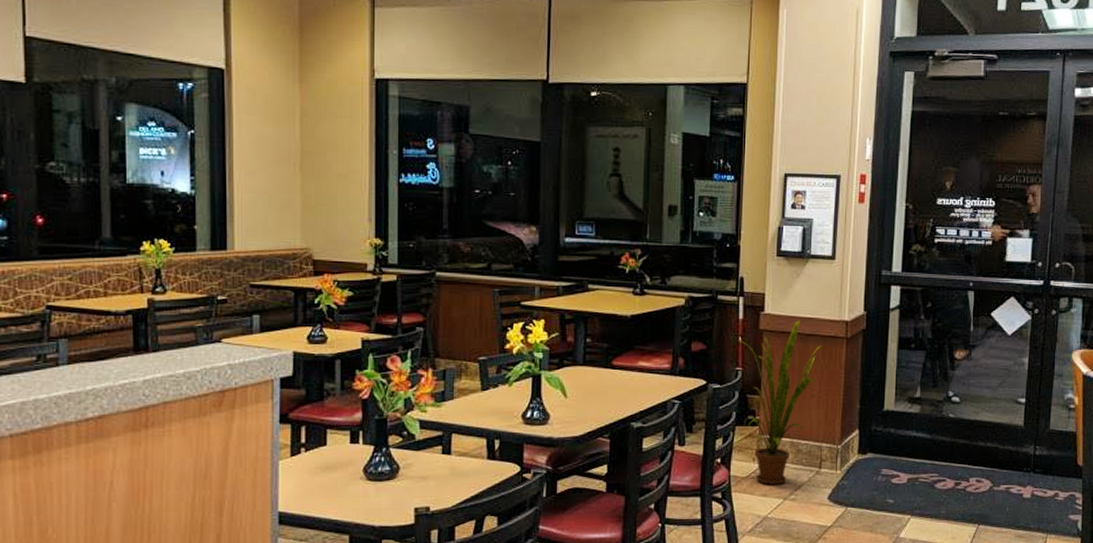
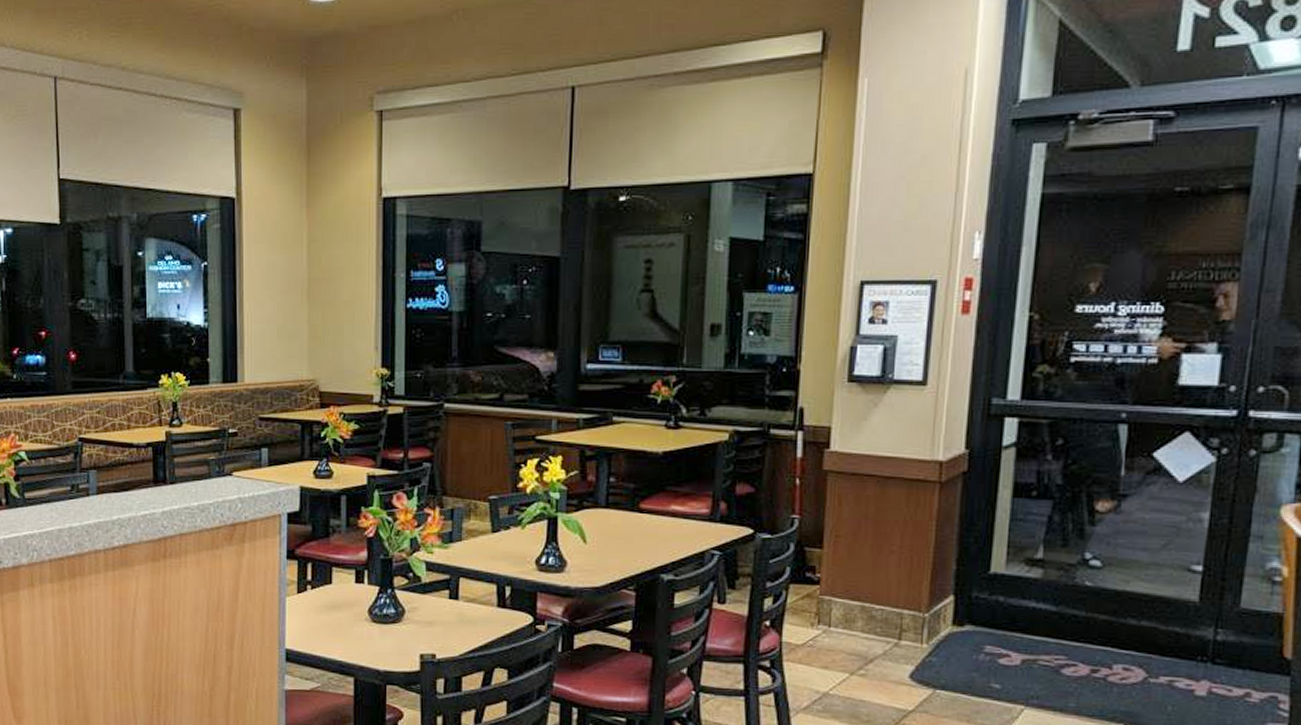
house plant: present [737,319,822,485] -> none [794,458,906,656]

